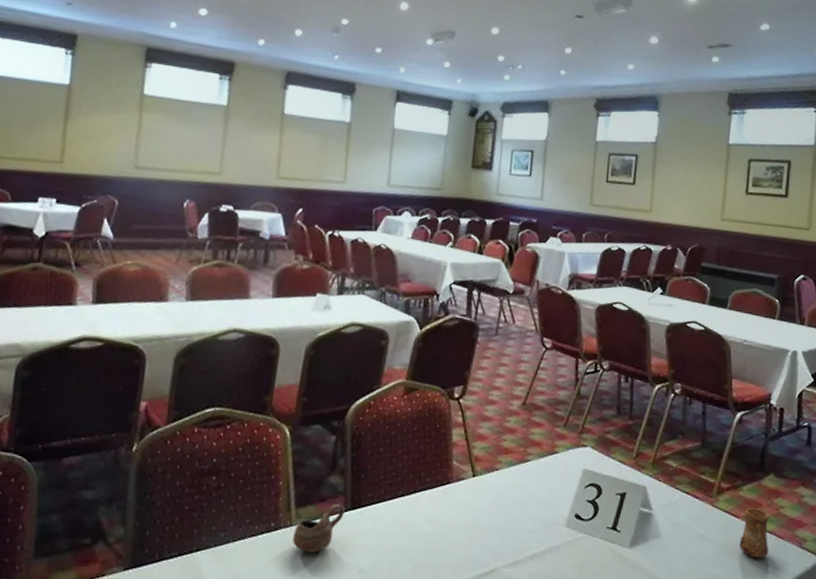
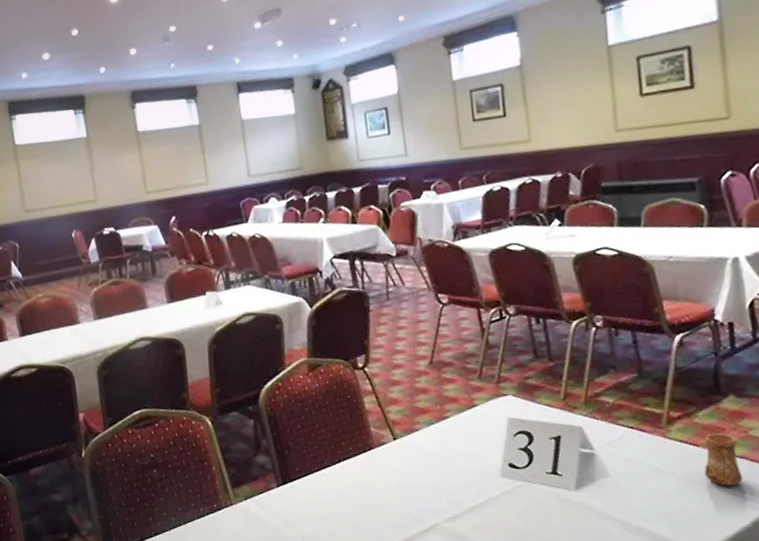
cup: present [293,503,345,553] -> none [235,480,278,527]

